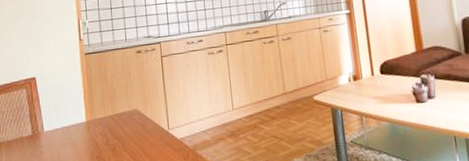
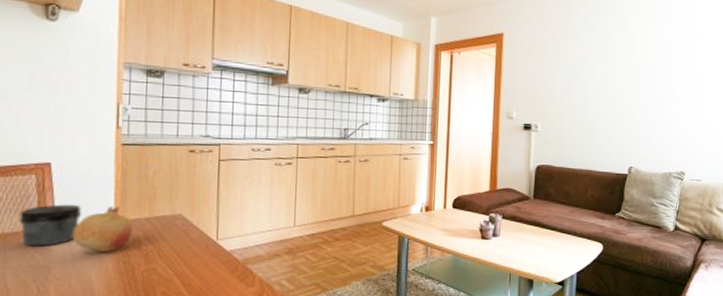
jar: none [17,110,61,150] -> present [19,204,81,246]
fruit: none [56,108,102,150] -> present [72,206,134,253]

